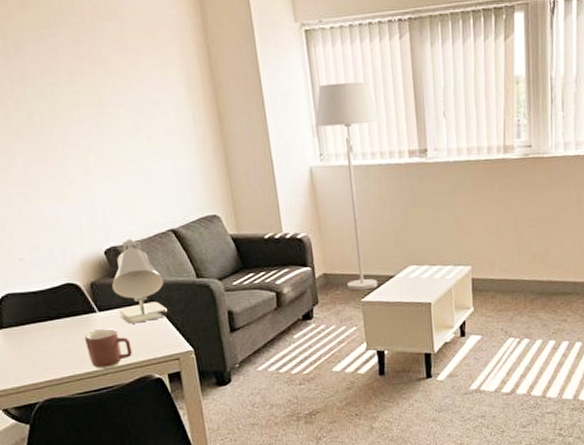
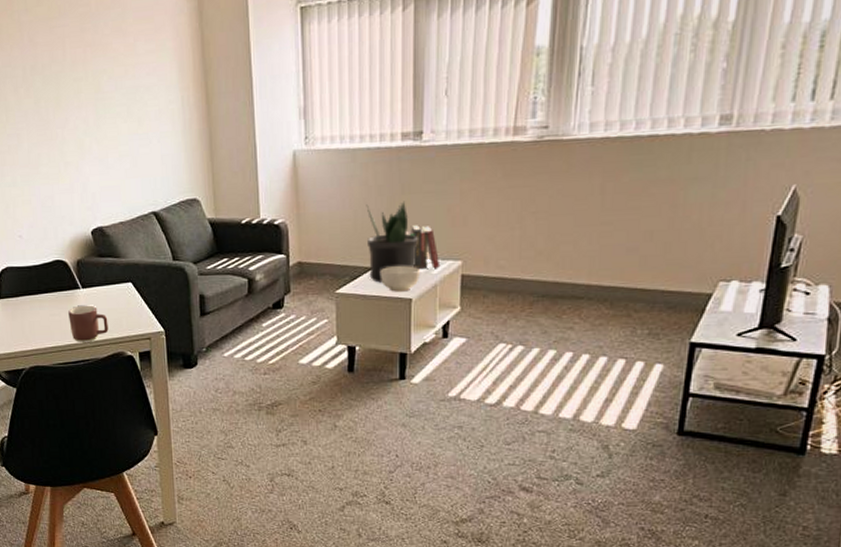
desk lamp: present [112,239,169,324] -> none [96,220,144,302]
floor lamp: present [315,81,380,291] -> none [303,59,373,282]
planter: none [382,213,432,290] -> present [366,201,418,283]
bowl: none [400,272,437,298] -> present [379,265,421,292]
books: none [420,235,453,275] -> present [406,225,441,269]

